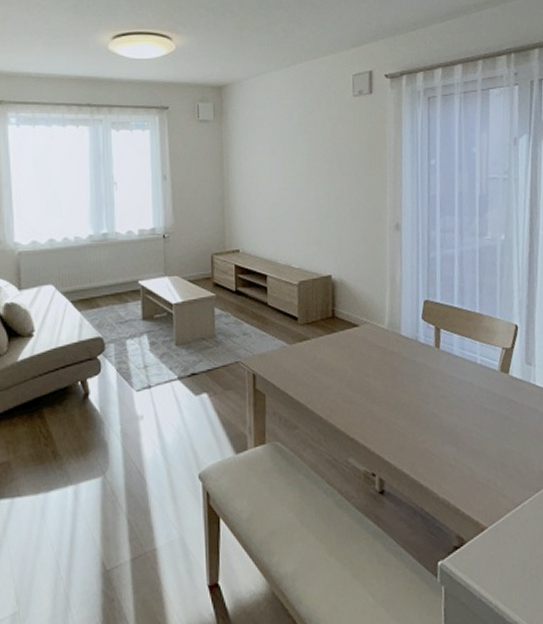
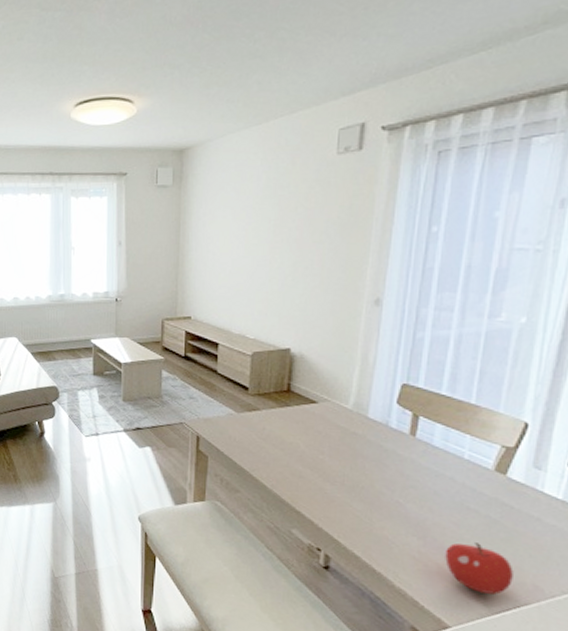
fruit: none [474,440,526,488] -> present [445,542,514,595]

